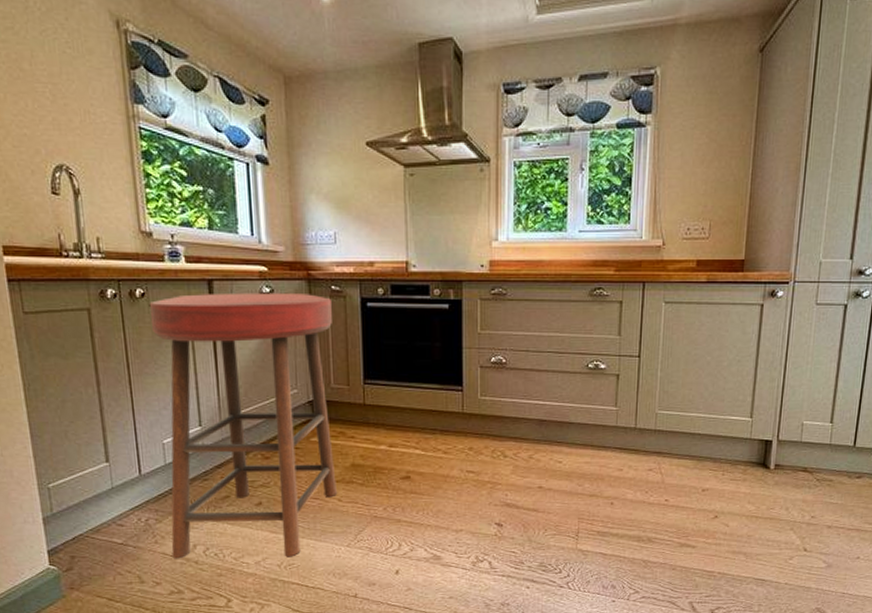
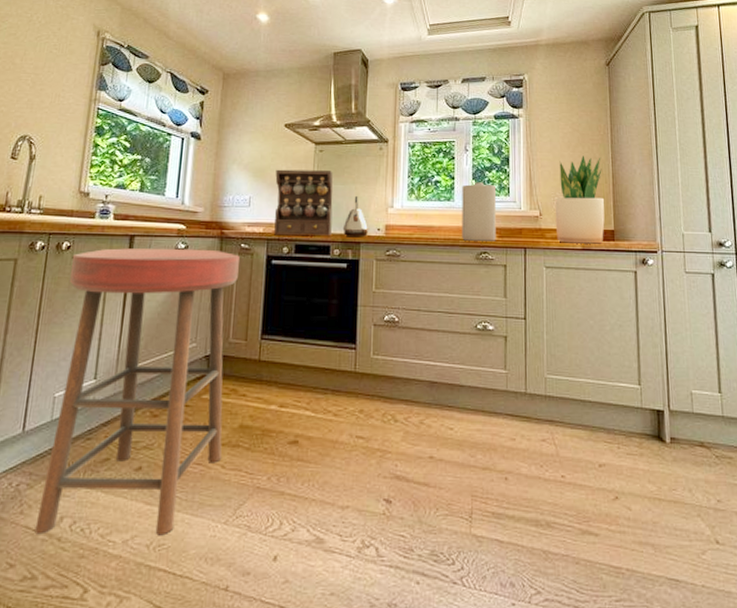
spice rack: none [361,198,430,276] -> present [274,169,333,236]
kettle: none [442,227,472,276] -> present [342,195,369,238]
paper towel holder: none [575,208,614,276] -> present [462,182,496,241]
planter: none [679,172,740,276] -> present [554,155,605,244]

